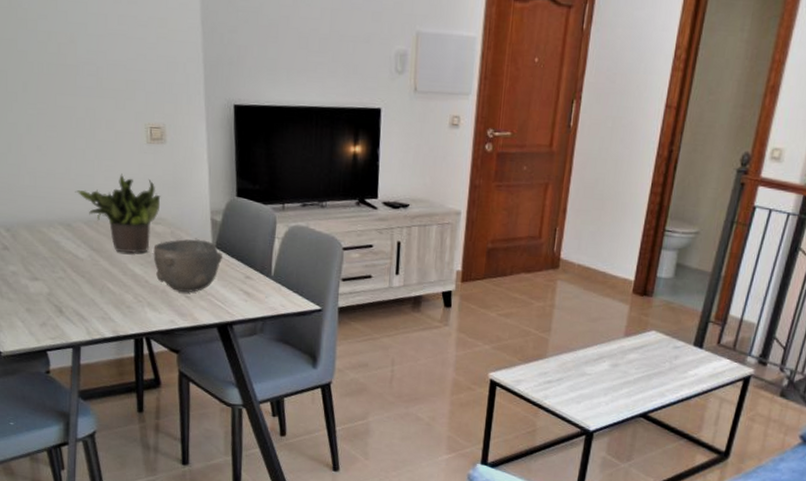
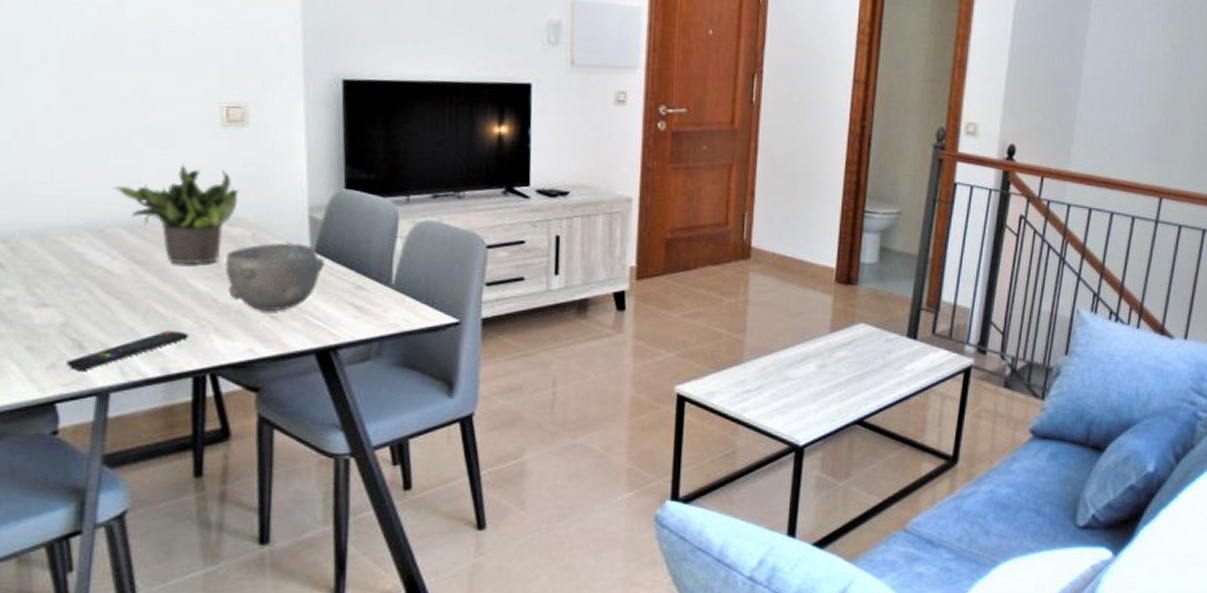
remote control: none [52,303,130,329] -> present [66,331,188,370]

